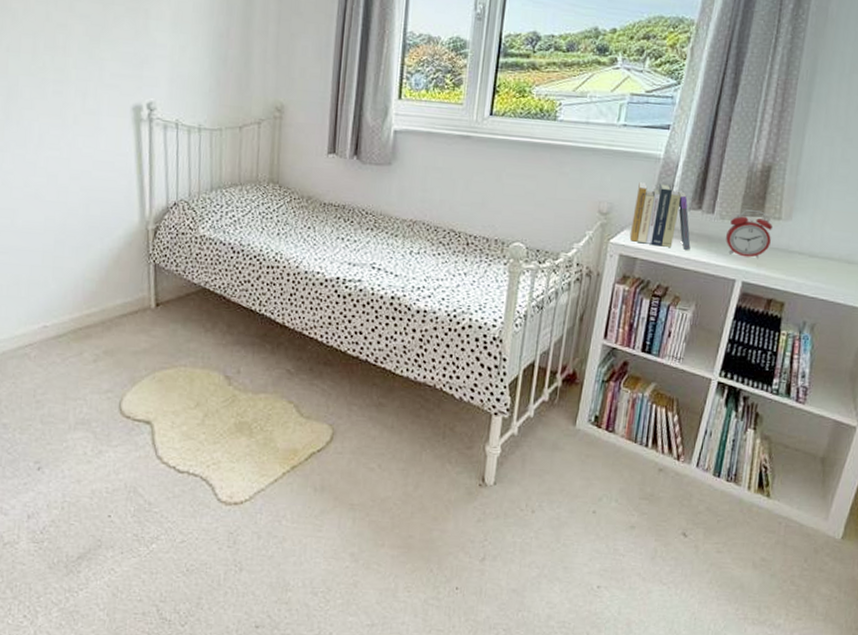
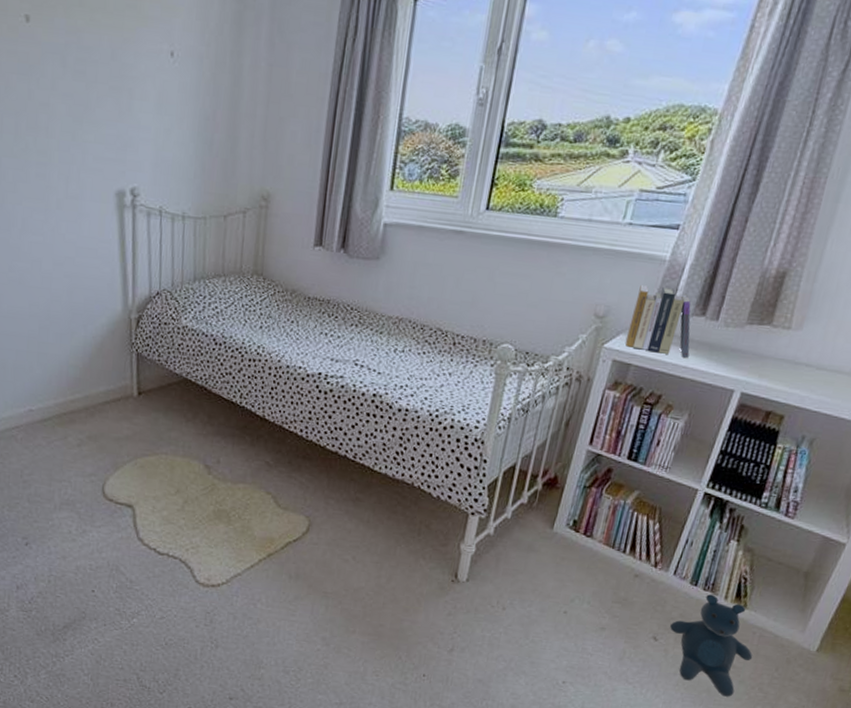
stuffed toy: none [697,485,781,592] -> present [669,594,753,697]
alarm clock: present [726,210,772,259] -> none [728,317,781,370]

